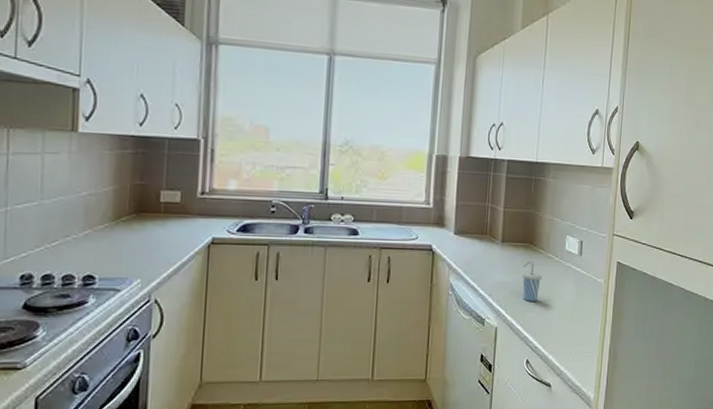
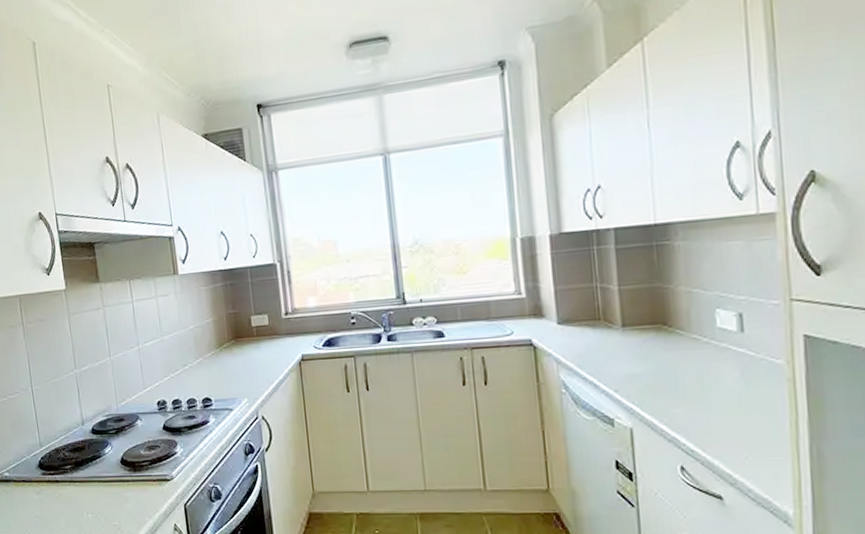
cup: present [522,259,542,301] -> none [656,344,688,395]

